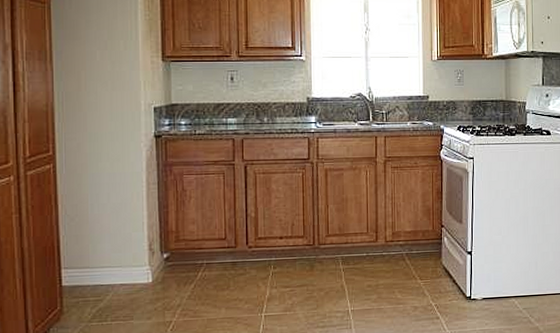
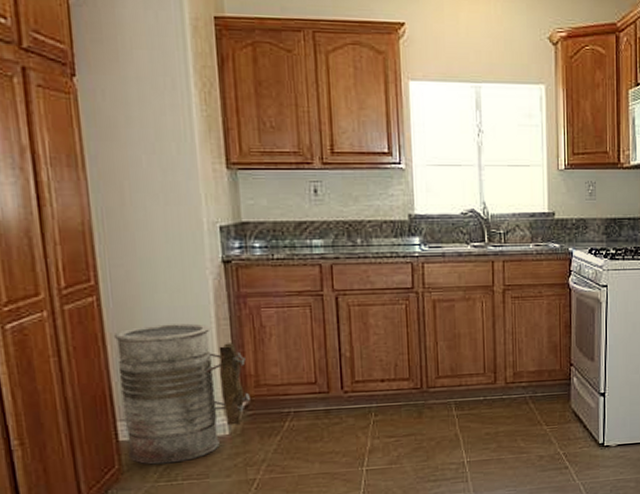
trash can: none [64,187,171,307] -> present [113,323,250,465]

